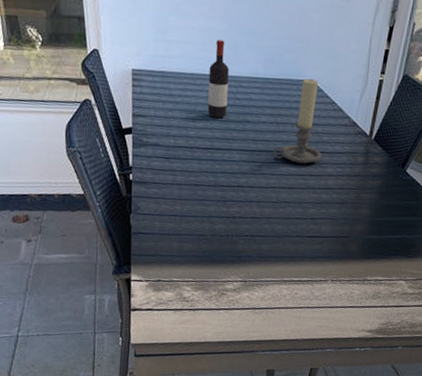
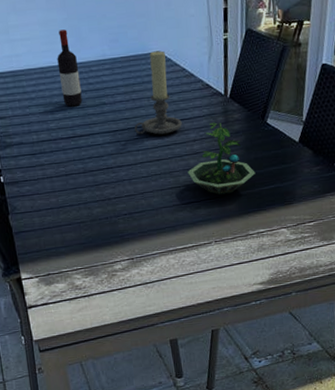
terrarium: none [317,161,385,235] -> present [187,122,256,195]

